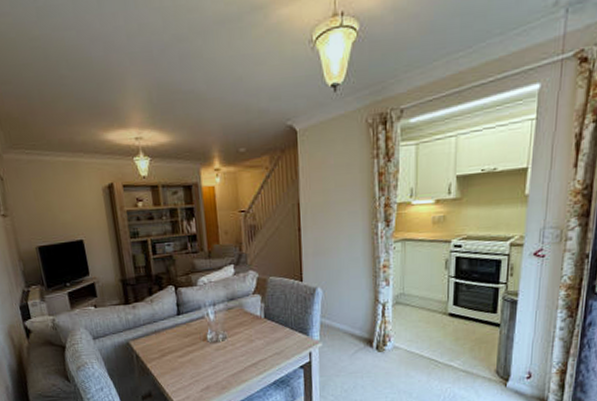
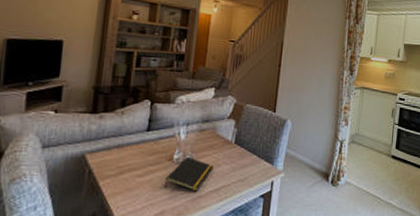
notepad: none [204,335,248,367] -> present [164,156,214,192]

